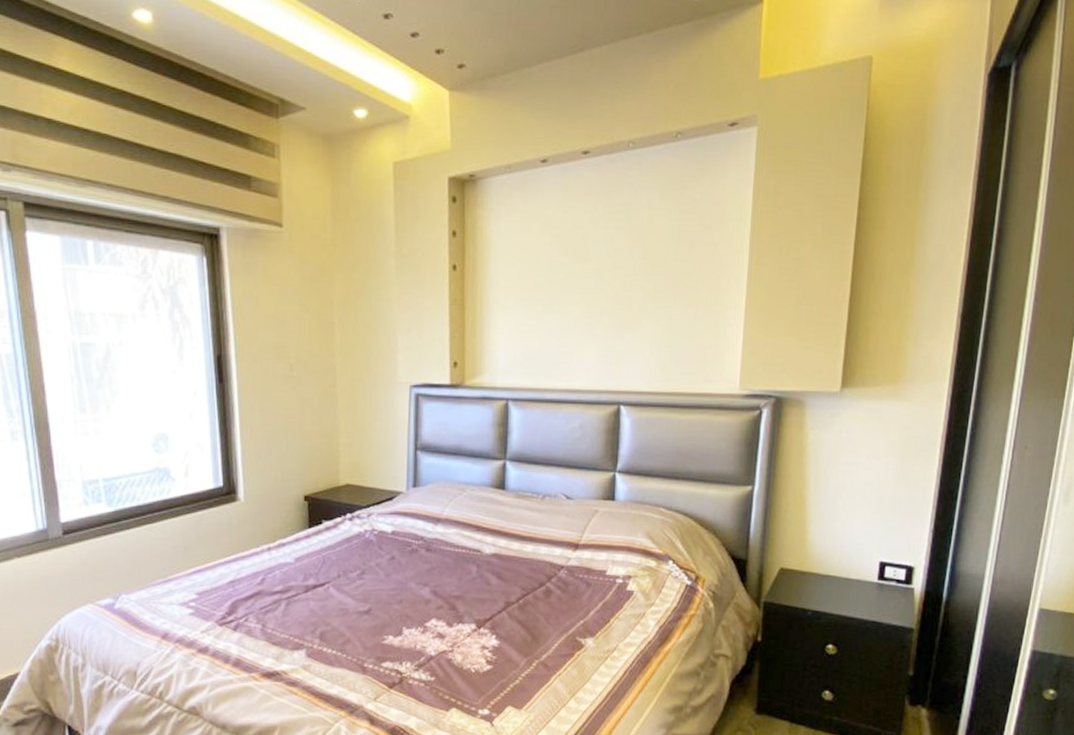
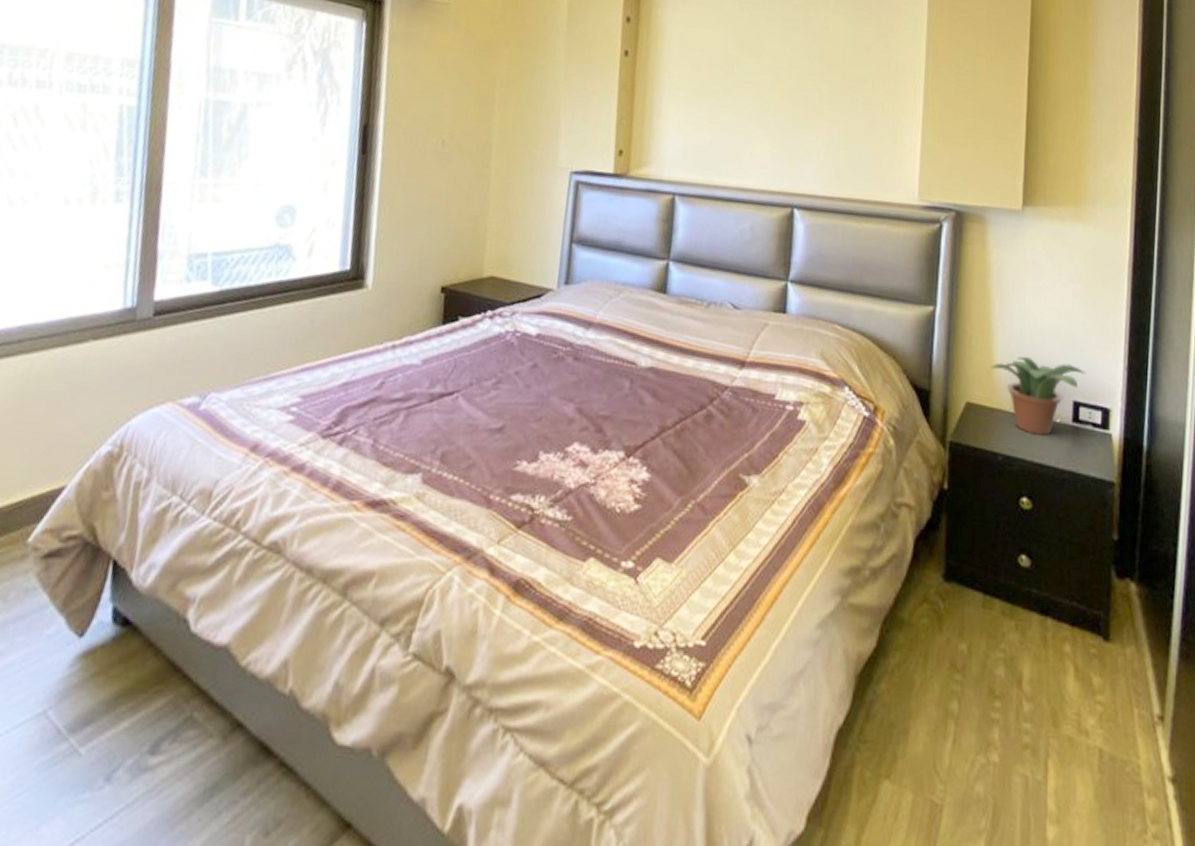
potted plant: none [803,525,894,592] -> present [990,356,1087,436]

